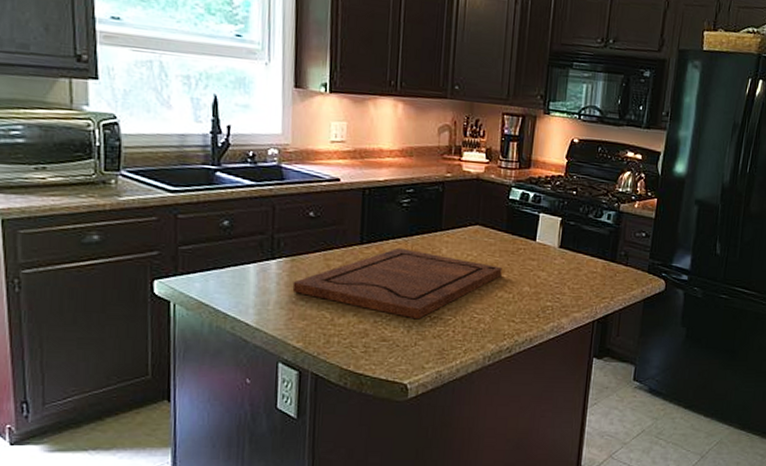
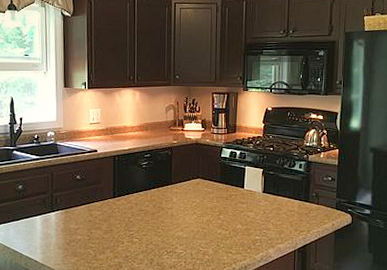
cutting board: present [292,247,502,320] -> none [66,199,219,254]

